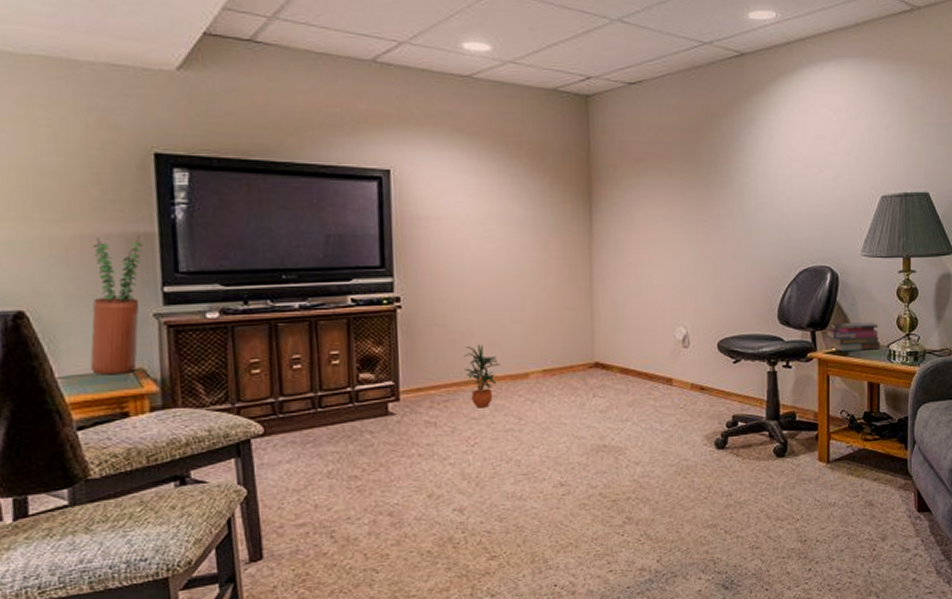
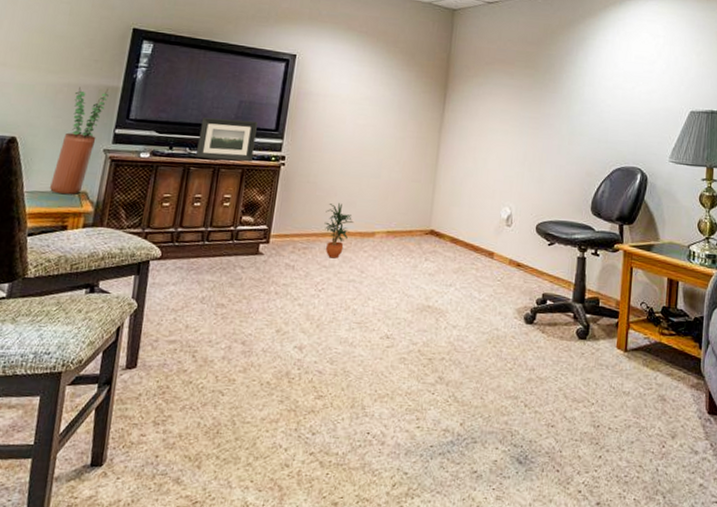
picture frame: none [279,258,358,312] -> present [196,117,258,162]
books: present [827,322,881,352] -> none [633,219,682,249]

